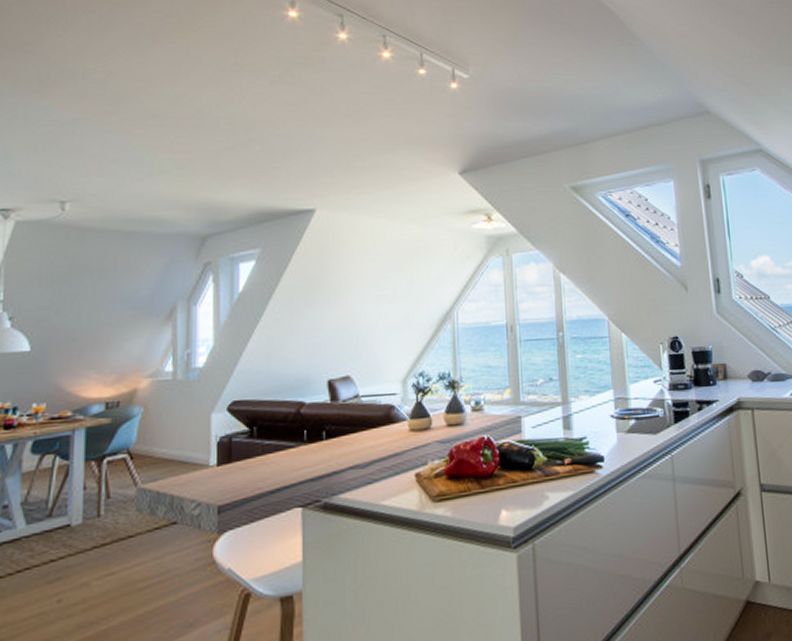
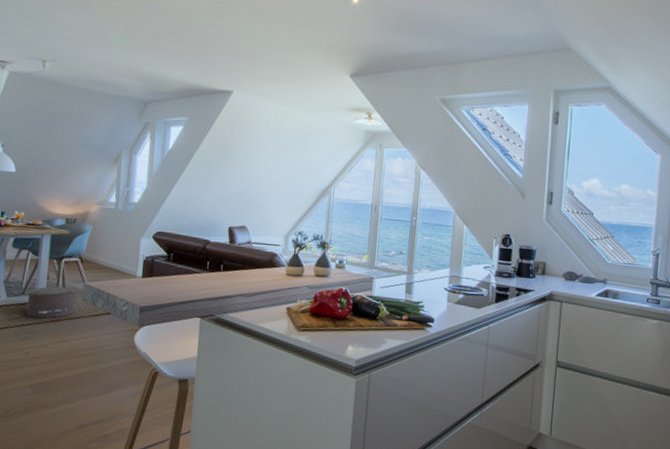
pouf: none [54,496,127,548] -> present [26,286,77,319]

